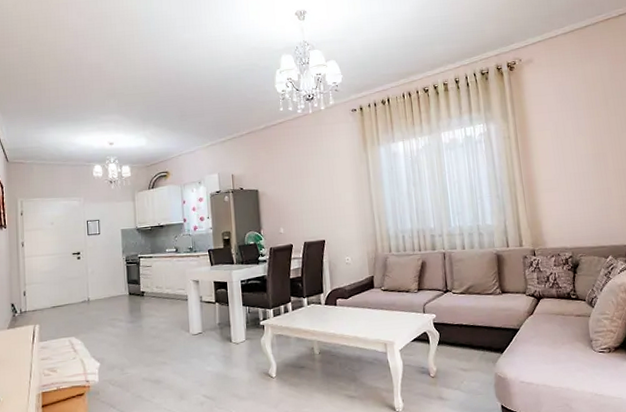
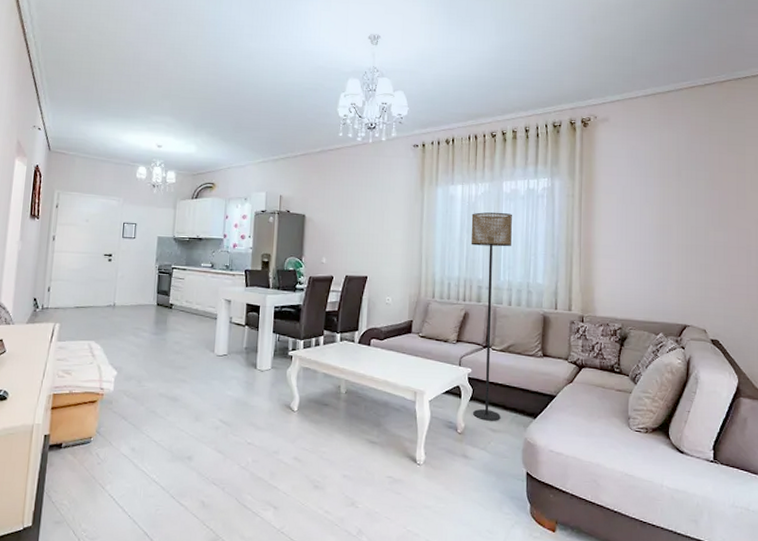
floor lamp: none [415,162,470,362] -> present [470,212,512,421]

